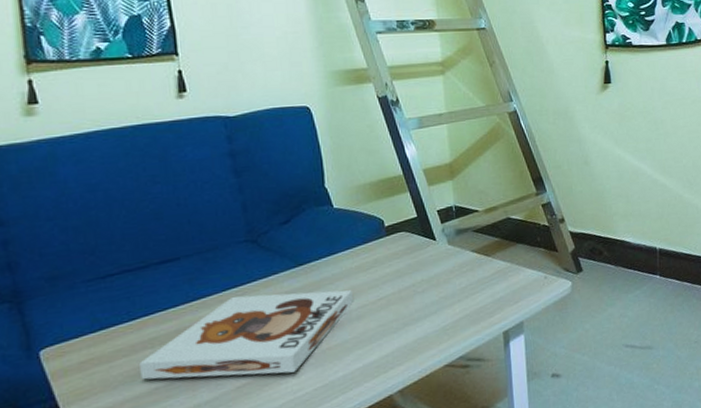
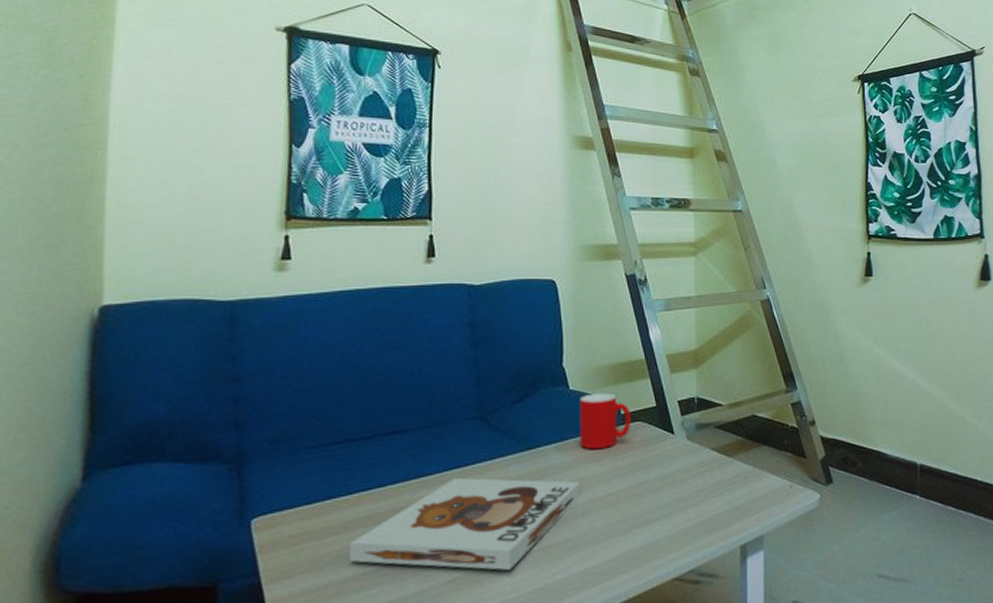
cup: none [344,208,395,261] -> present [579,393,631,450]

